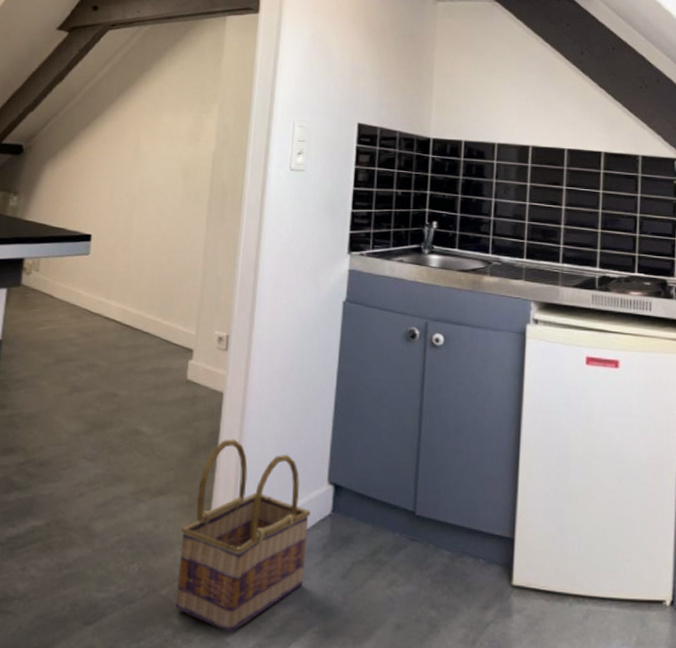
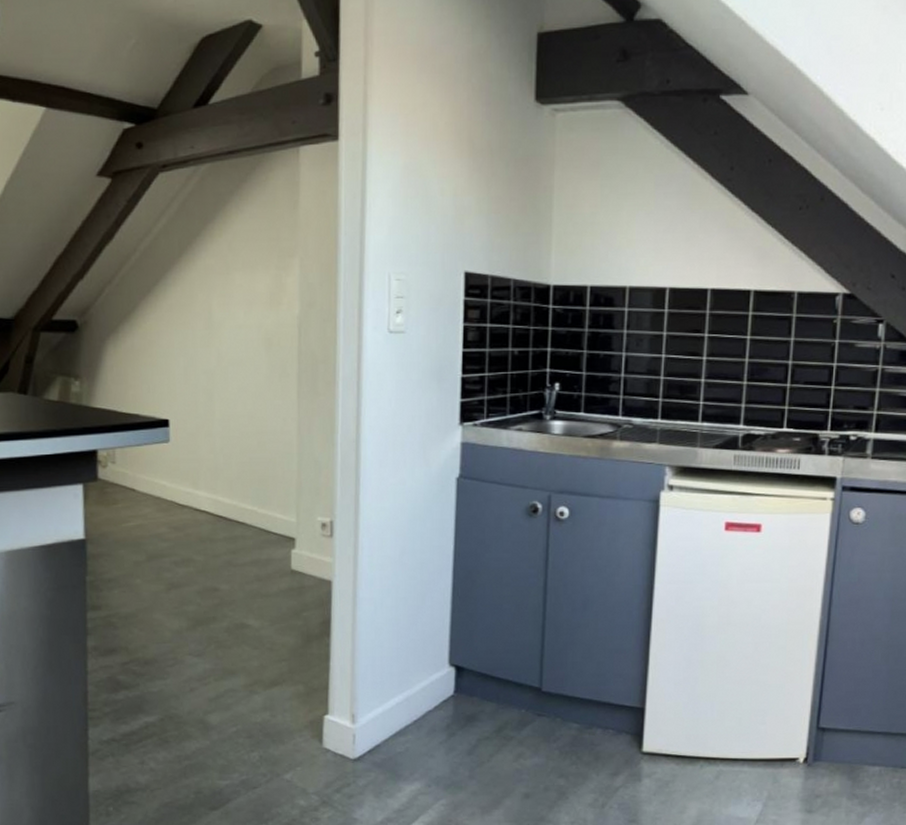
basket: present [175,439,311,633] -> none [299,627,433,810]

